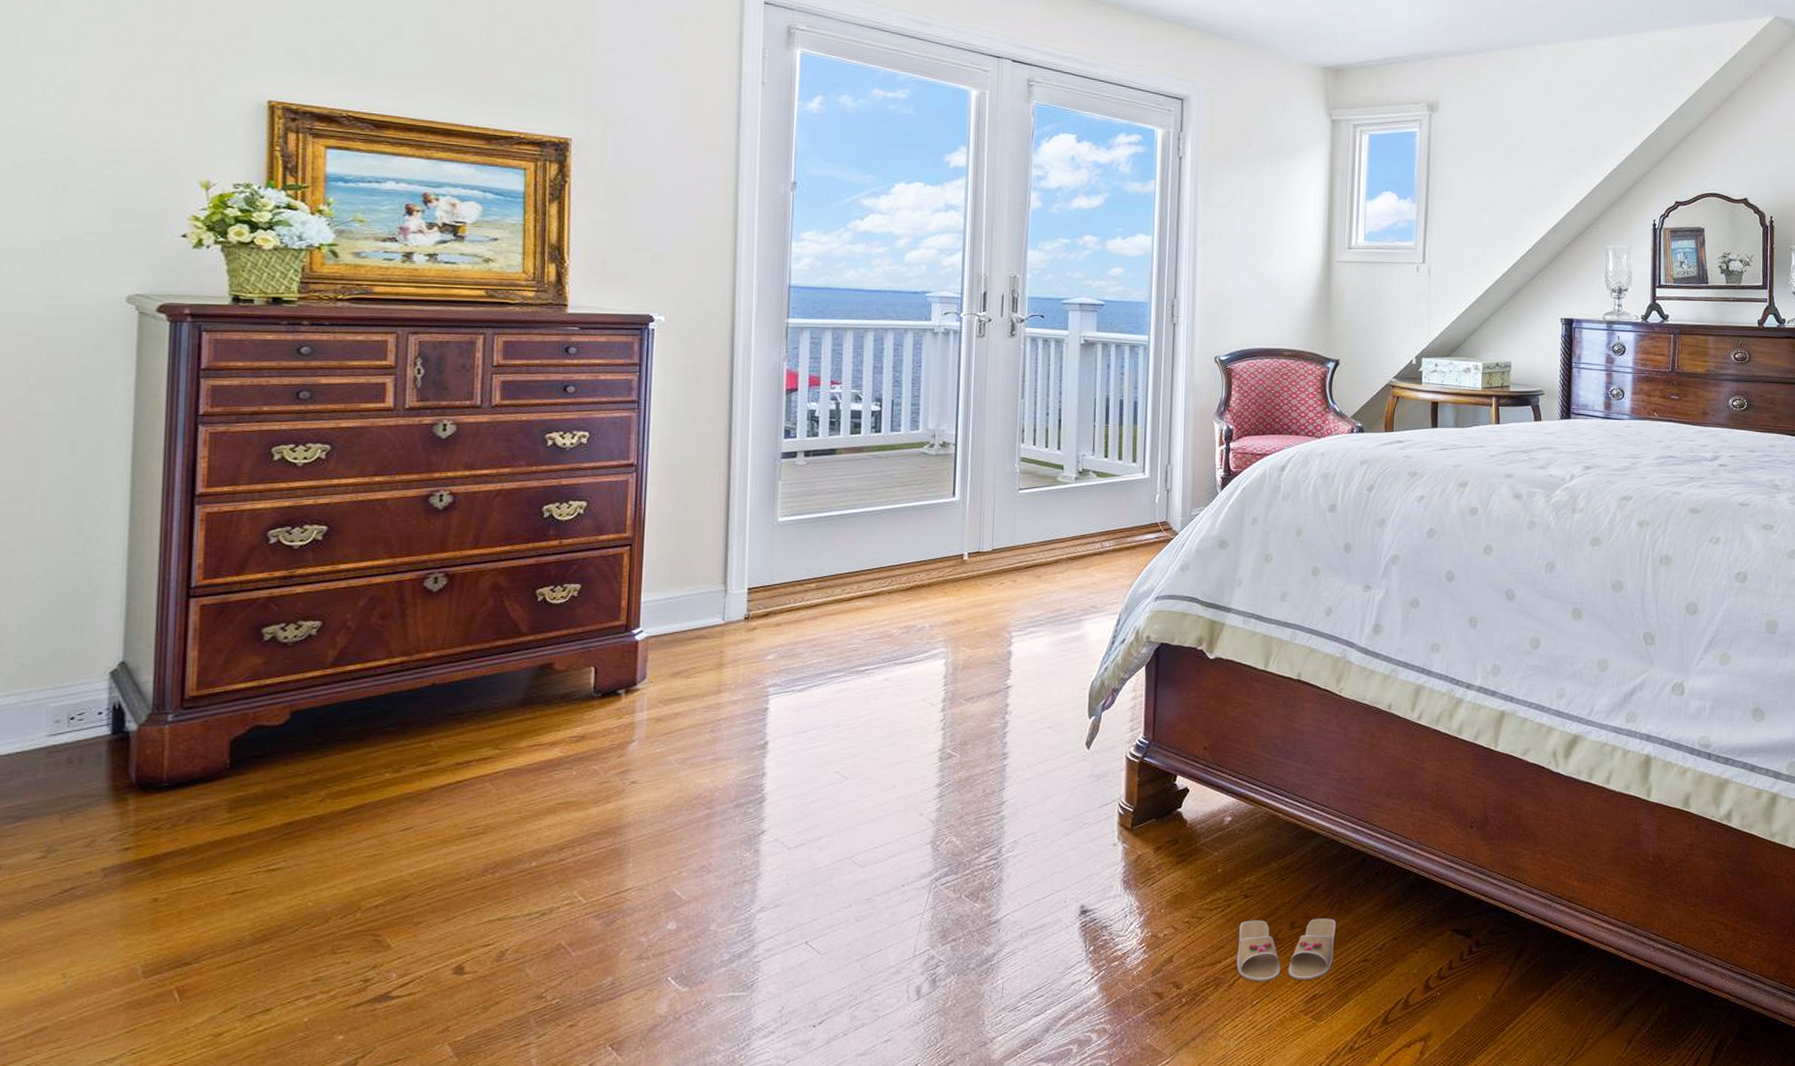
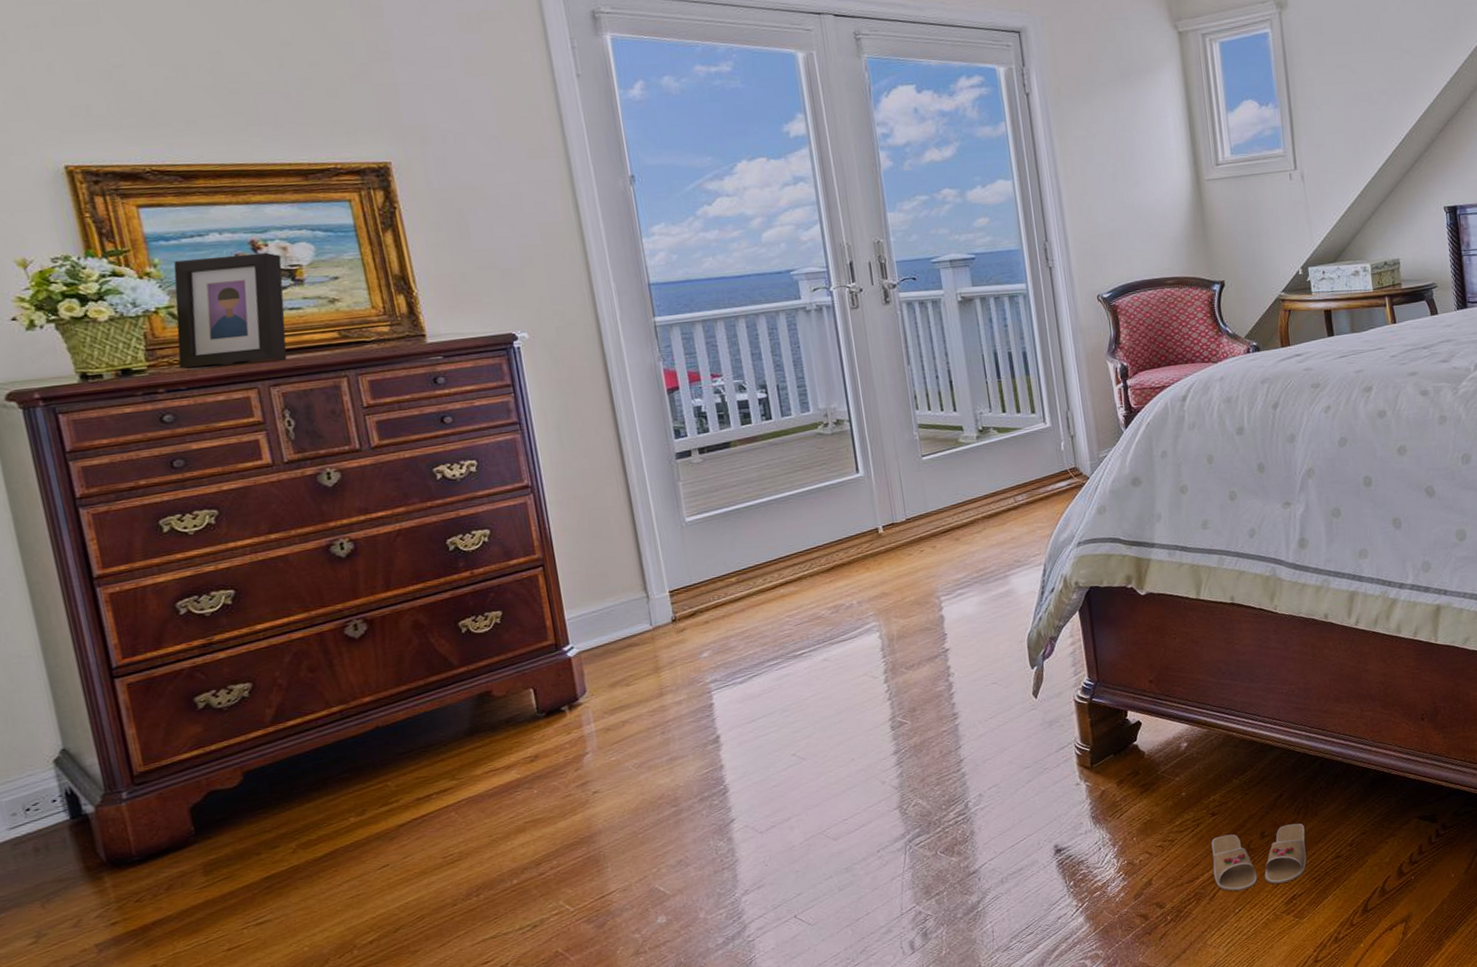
picture frame: none [328,202,449,310] -> present [174,252,287,370]

